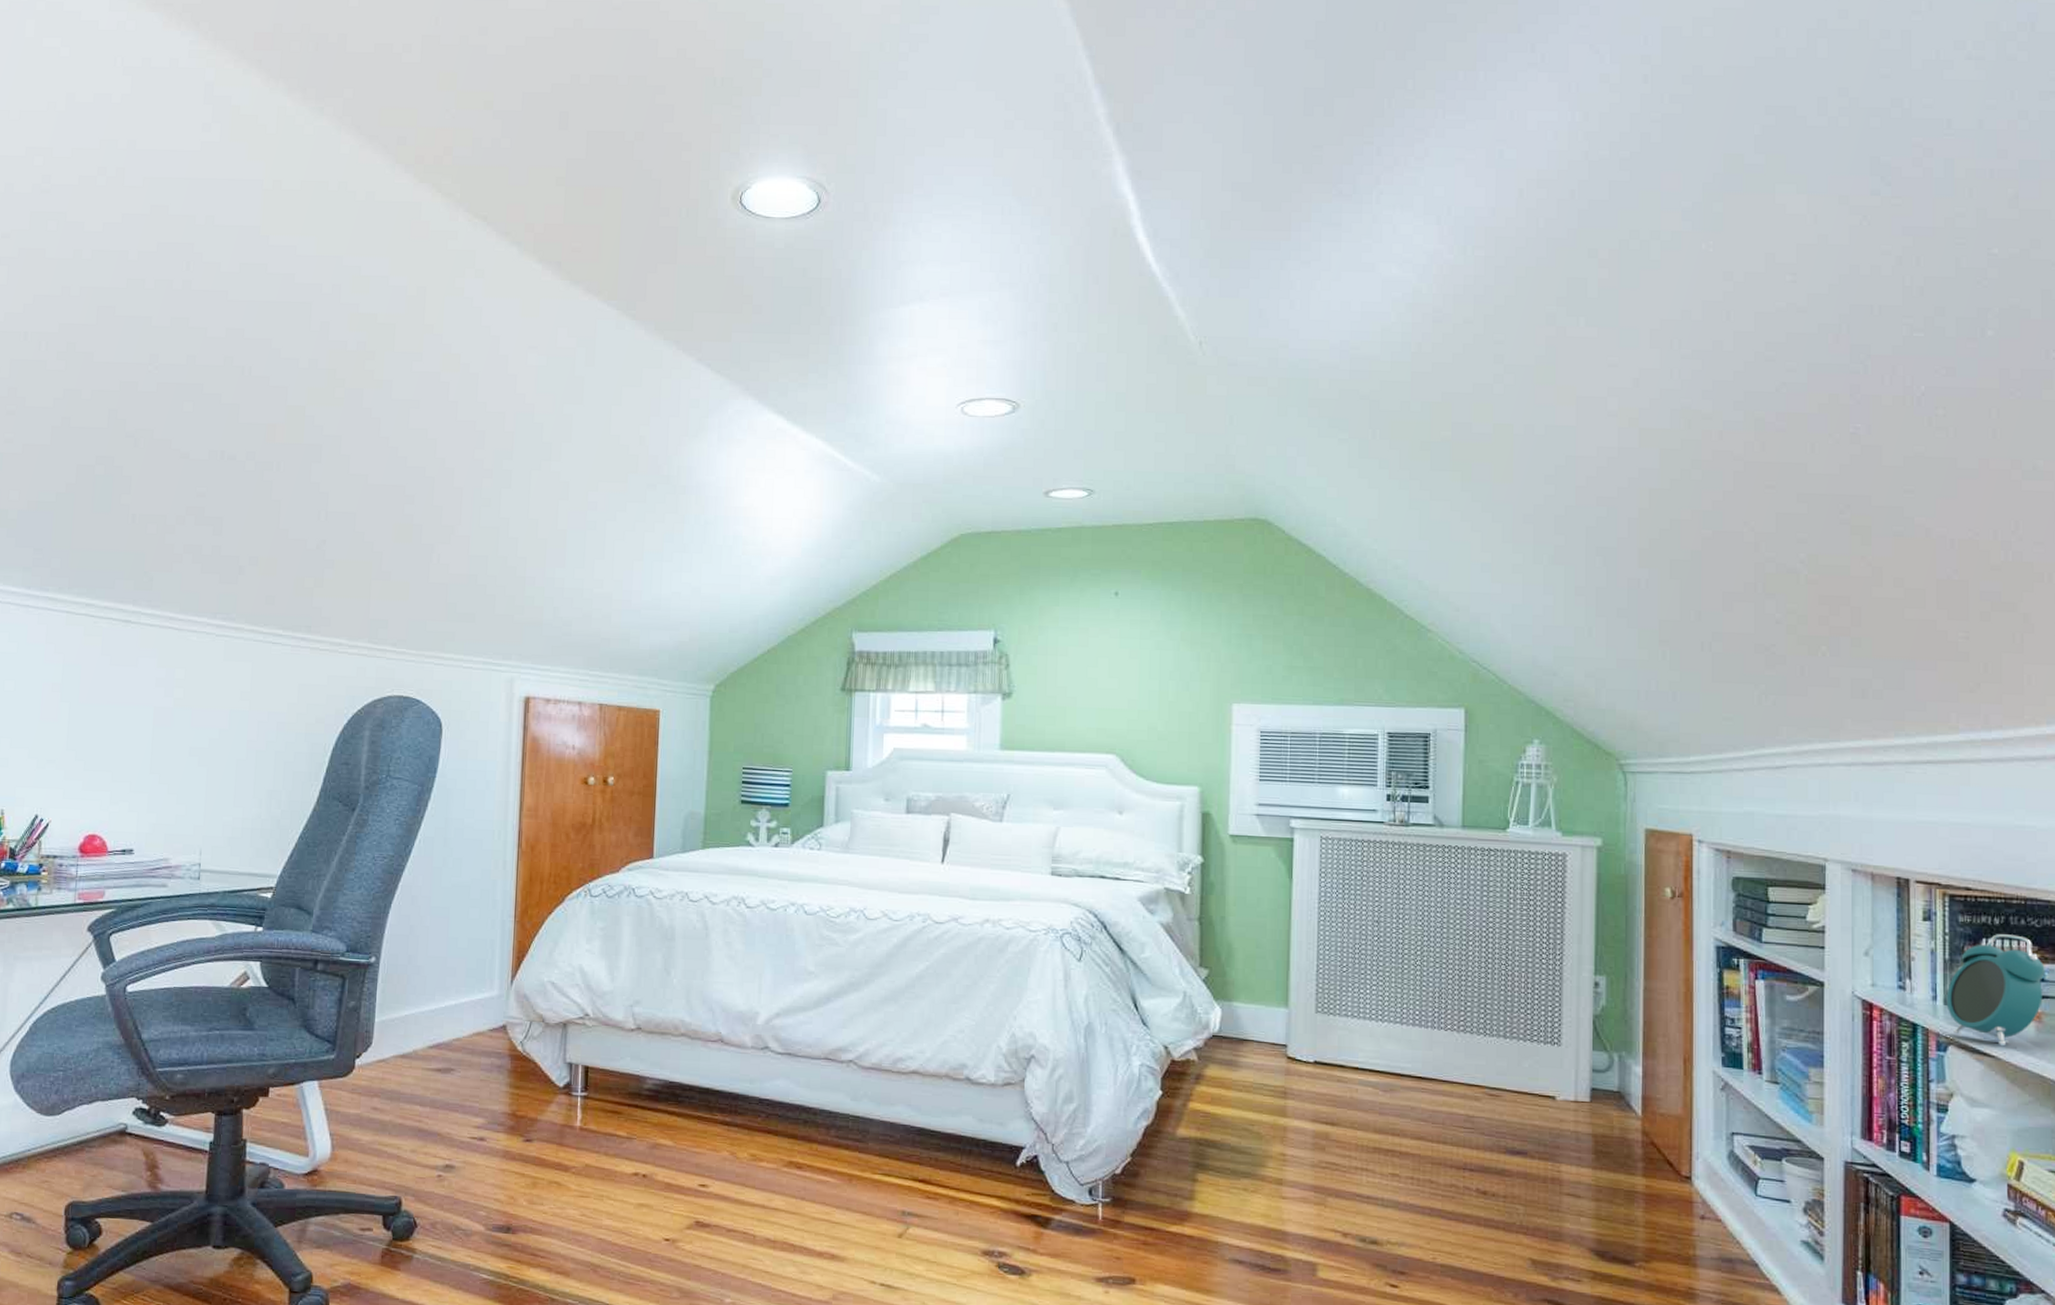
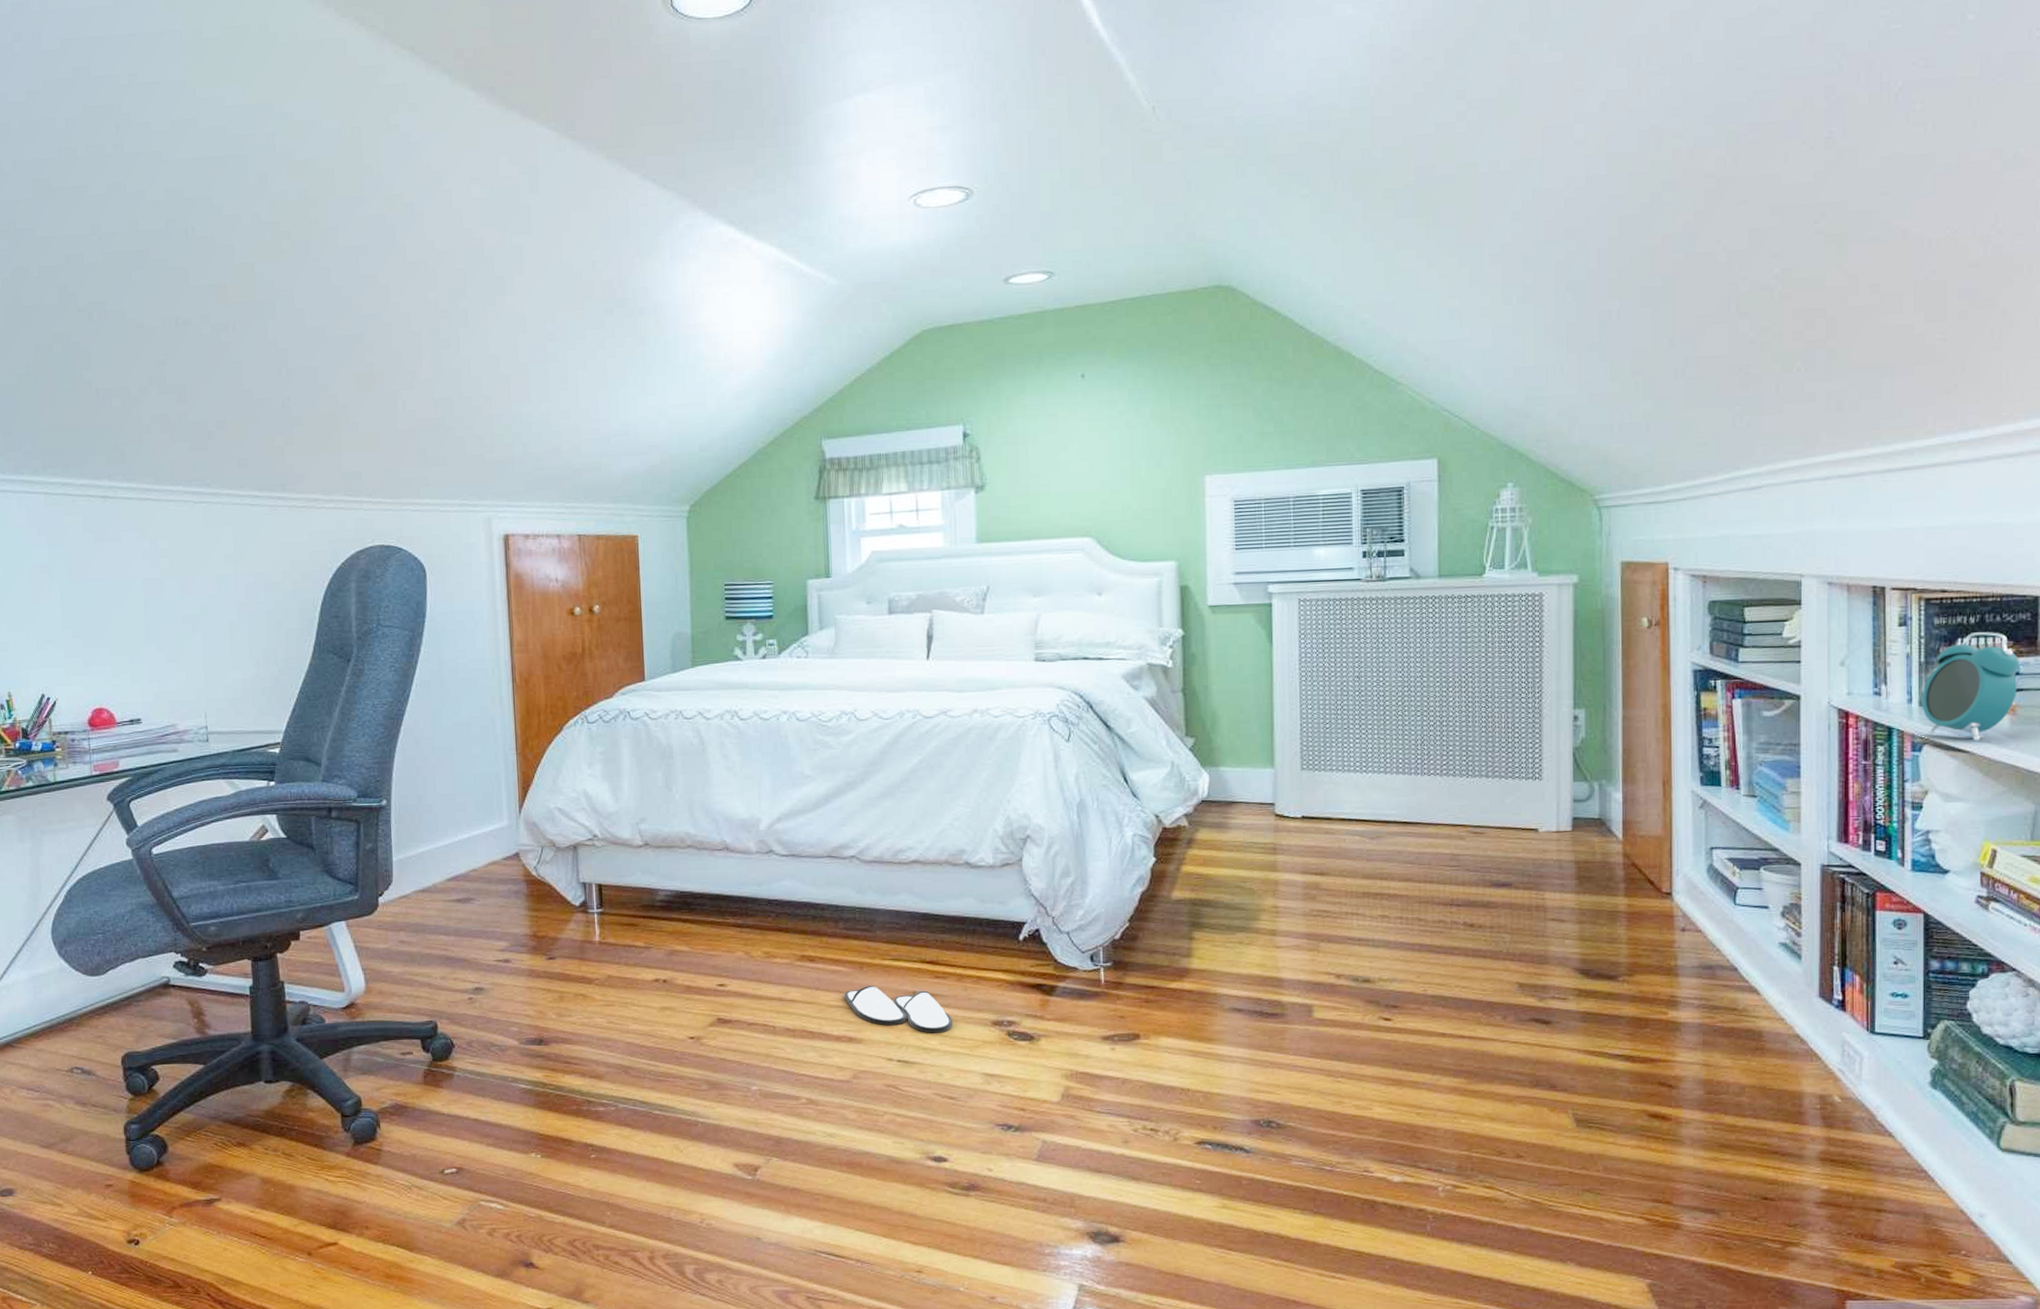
slippers: none [831,1199,941,1258] -> present [845,985,953,1033]

